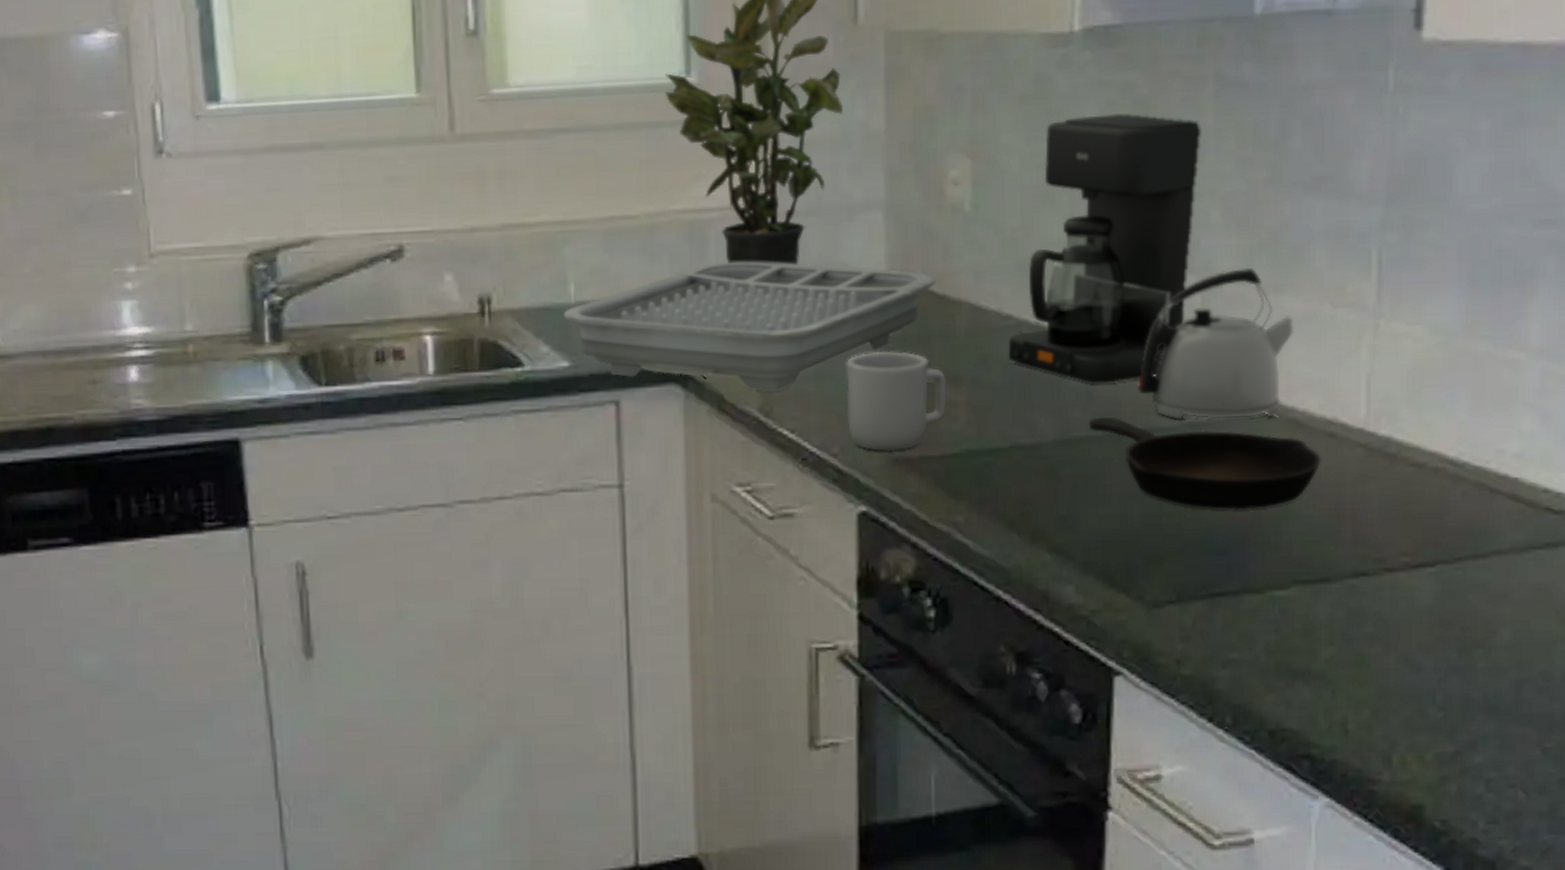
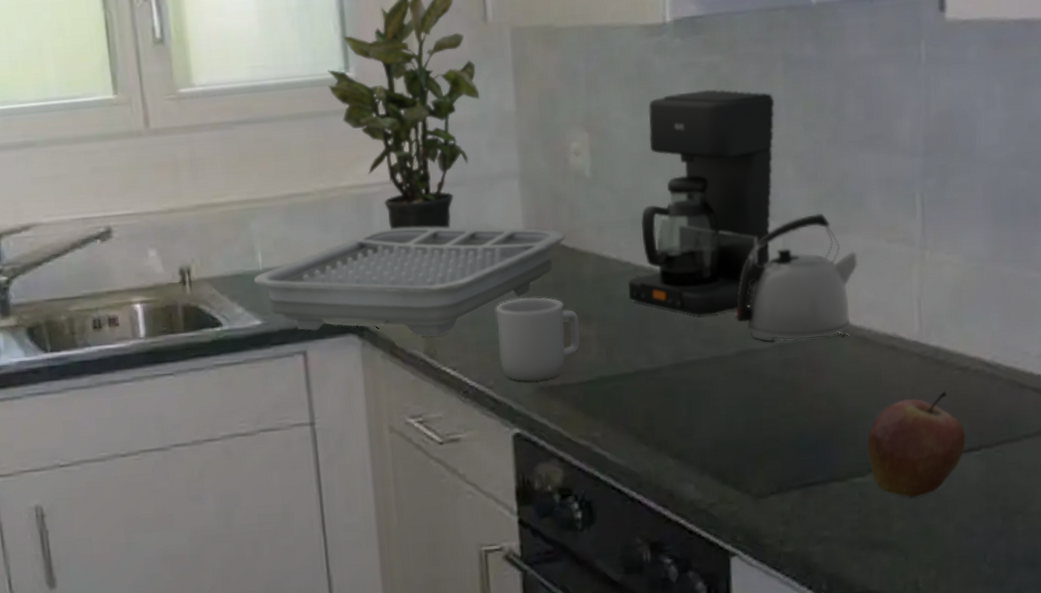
frying pan: present [1088,416,1323,510] -> none [697,342,887,414]
fruit: none [1291,491,1419,619] -> present [866,391,966,498]

